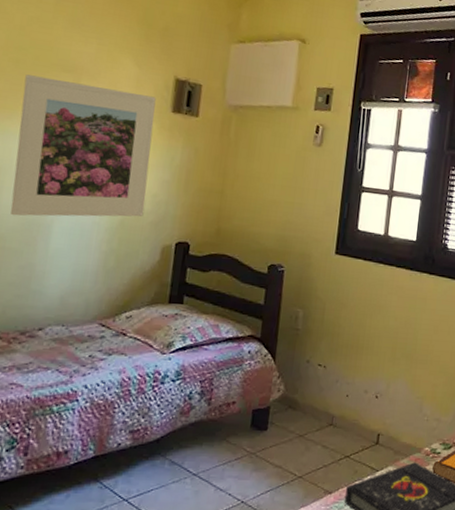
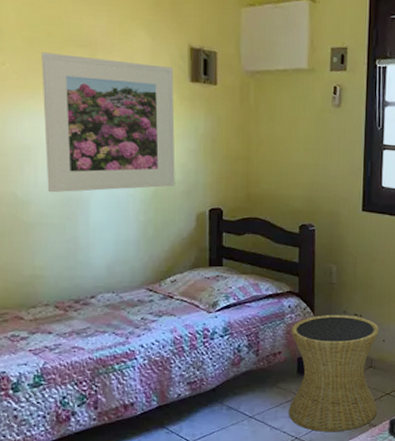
side table: none [236,363,343,498] -> present [288,315,379,433]

